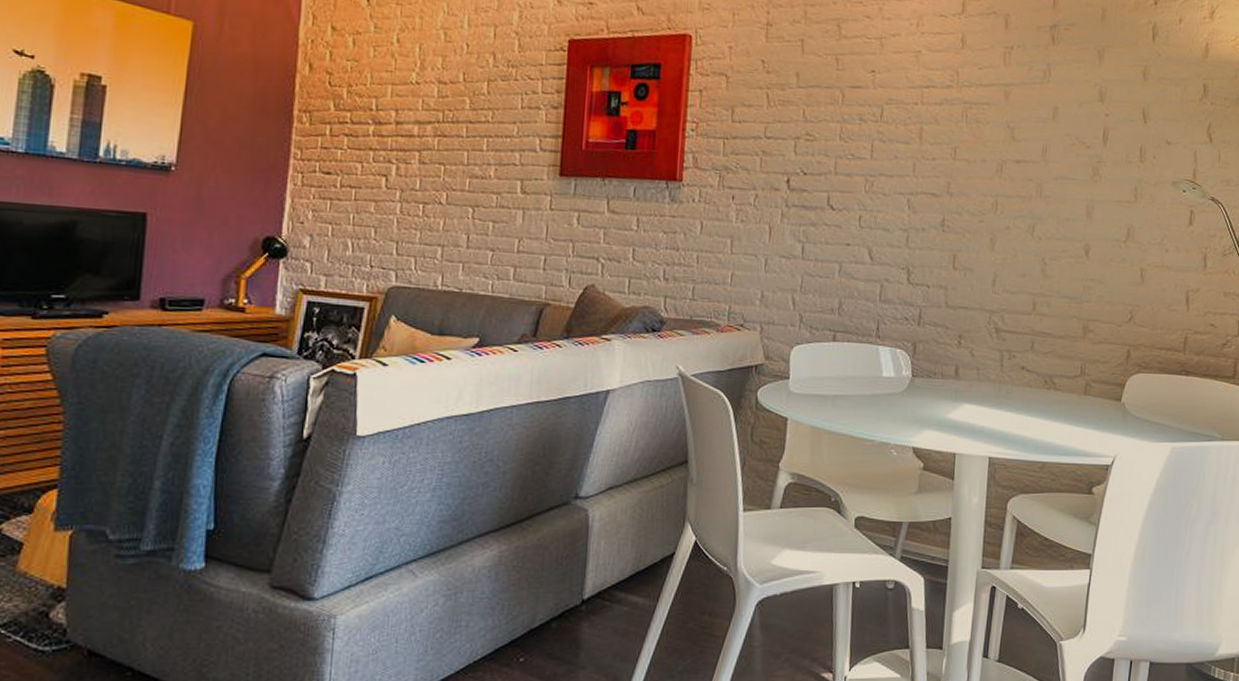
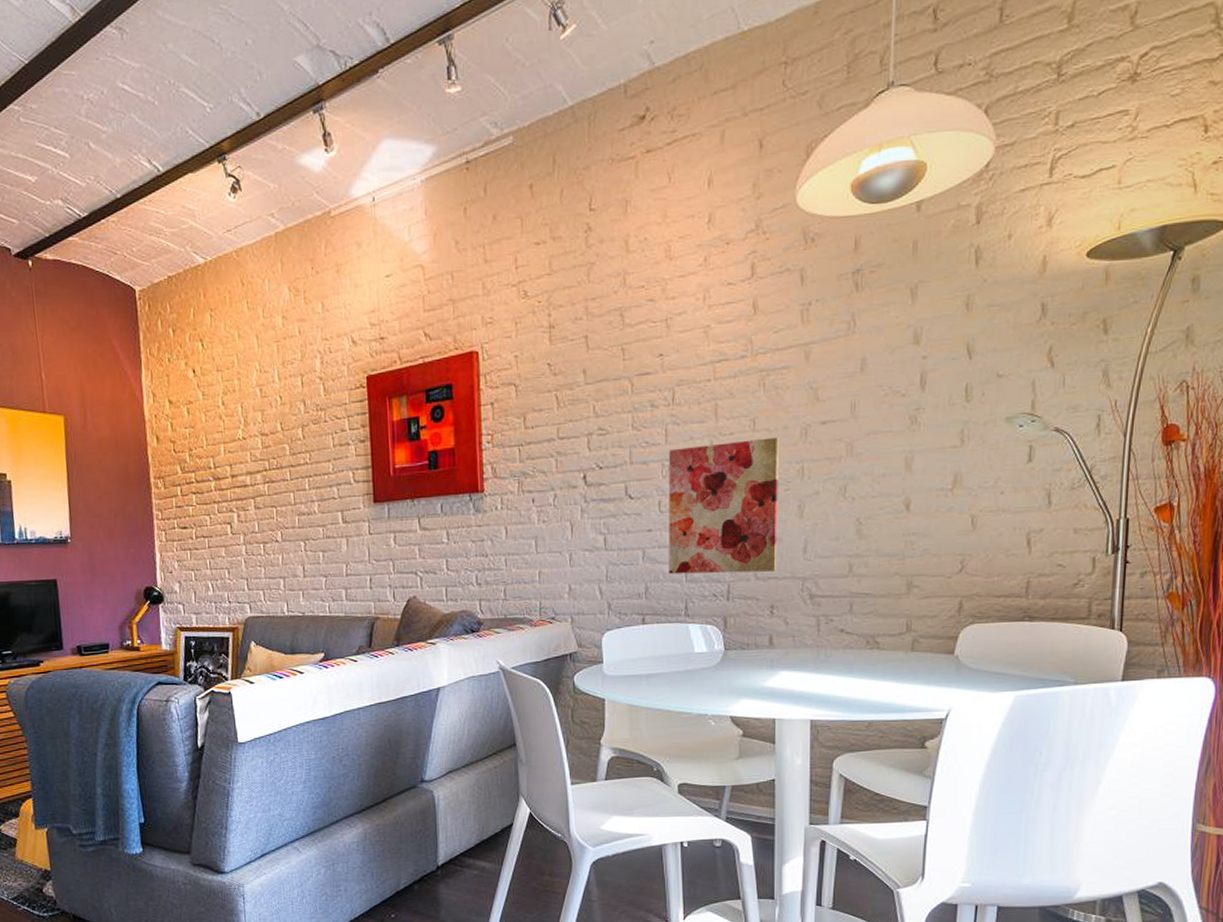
wall art: none [864,165,977,302] -> present [668,437,779,575]

